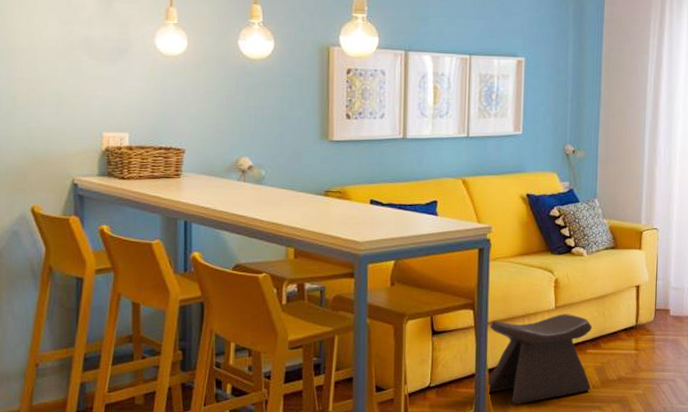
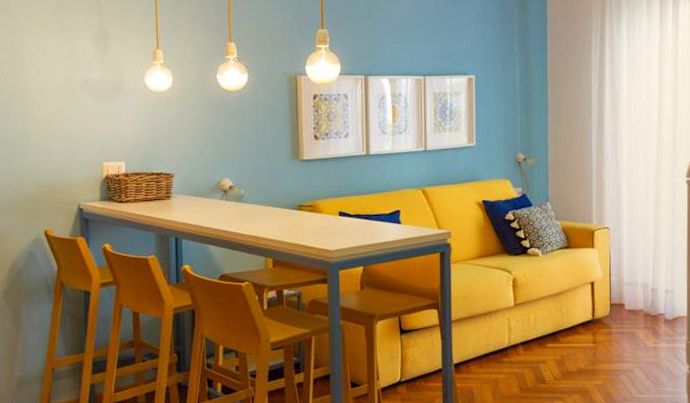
stool: present [486,314,592,405] -> none [453,311,552,397]

